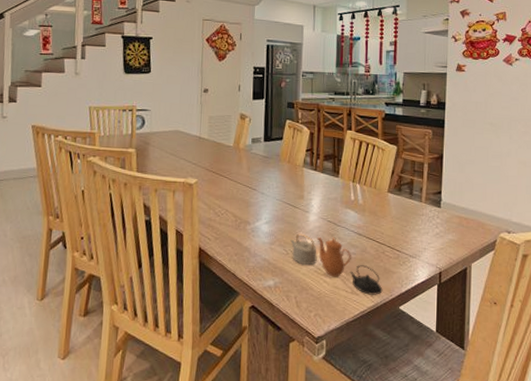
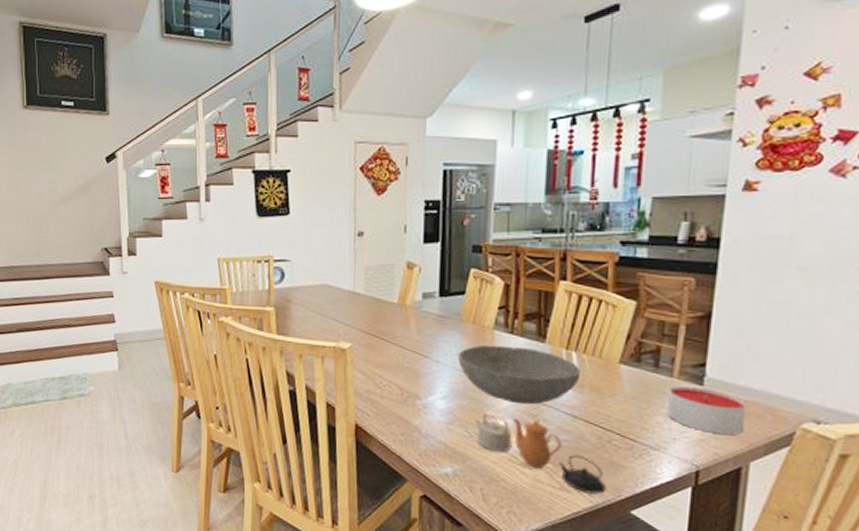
bowl: none [277,179,363,226] -> present [458,345,582,405]
candle: none [420,208,467,243] -> present [667,385,747,435]

